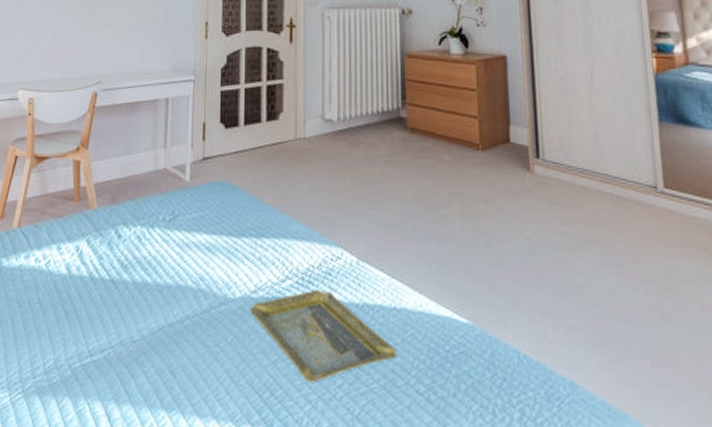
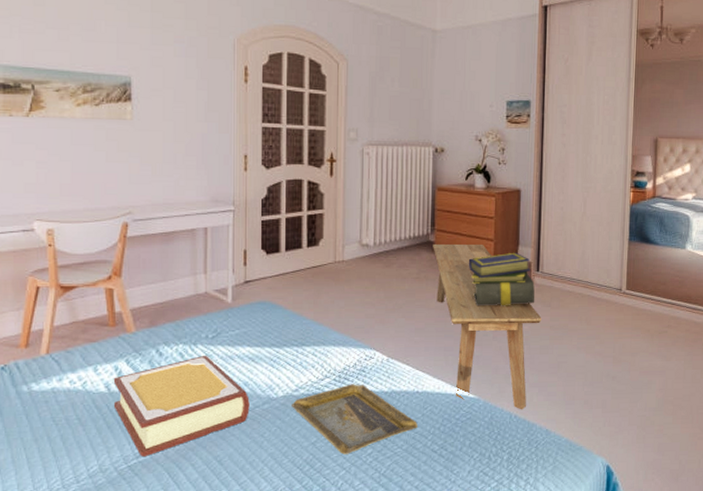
book: none [72,241,205,357] -> present [113,356,250,457]
bench: none [405,121,549,349] -> present [433,244,542,410]
stack of books: none [448,133,538,203] -> present [468,252,535,307]

